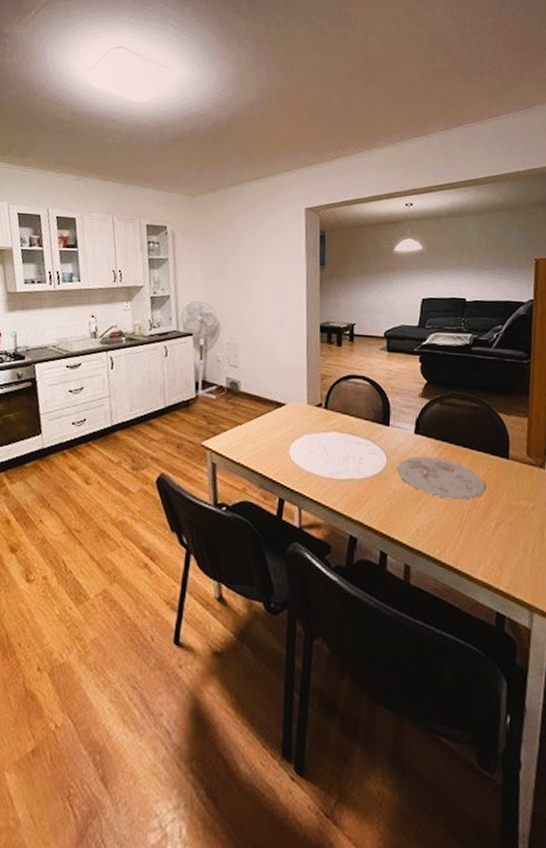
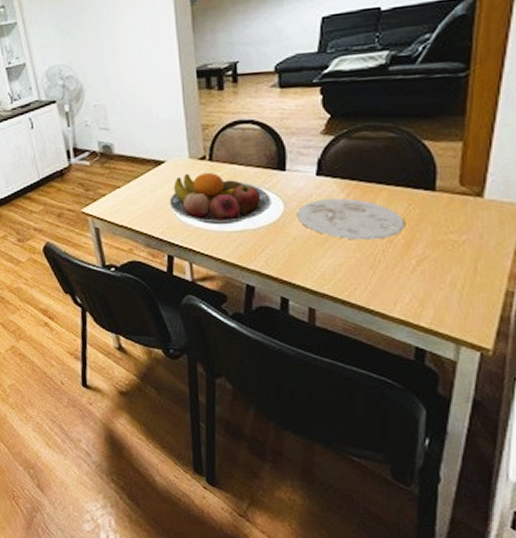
fruit bowl: none [285,418,376,473] -> present [169,173,272,225]

